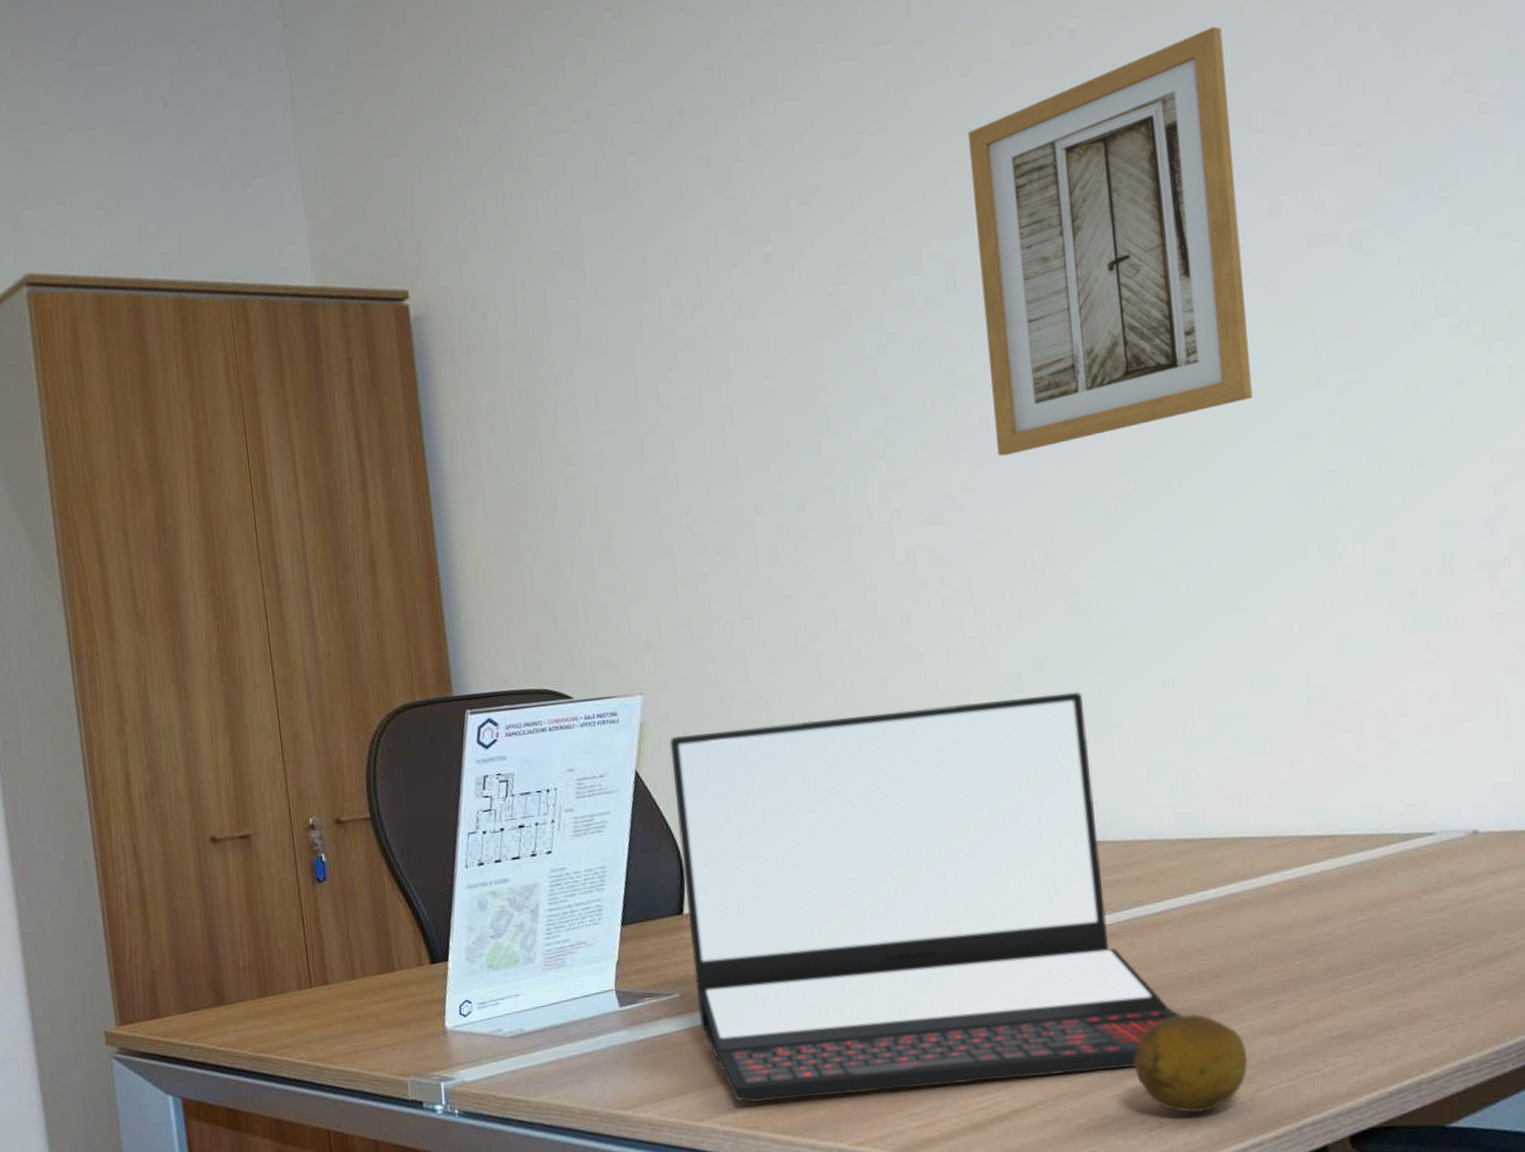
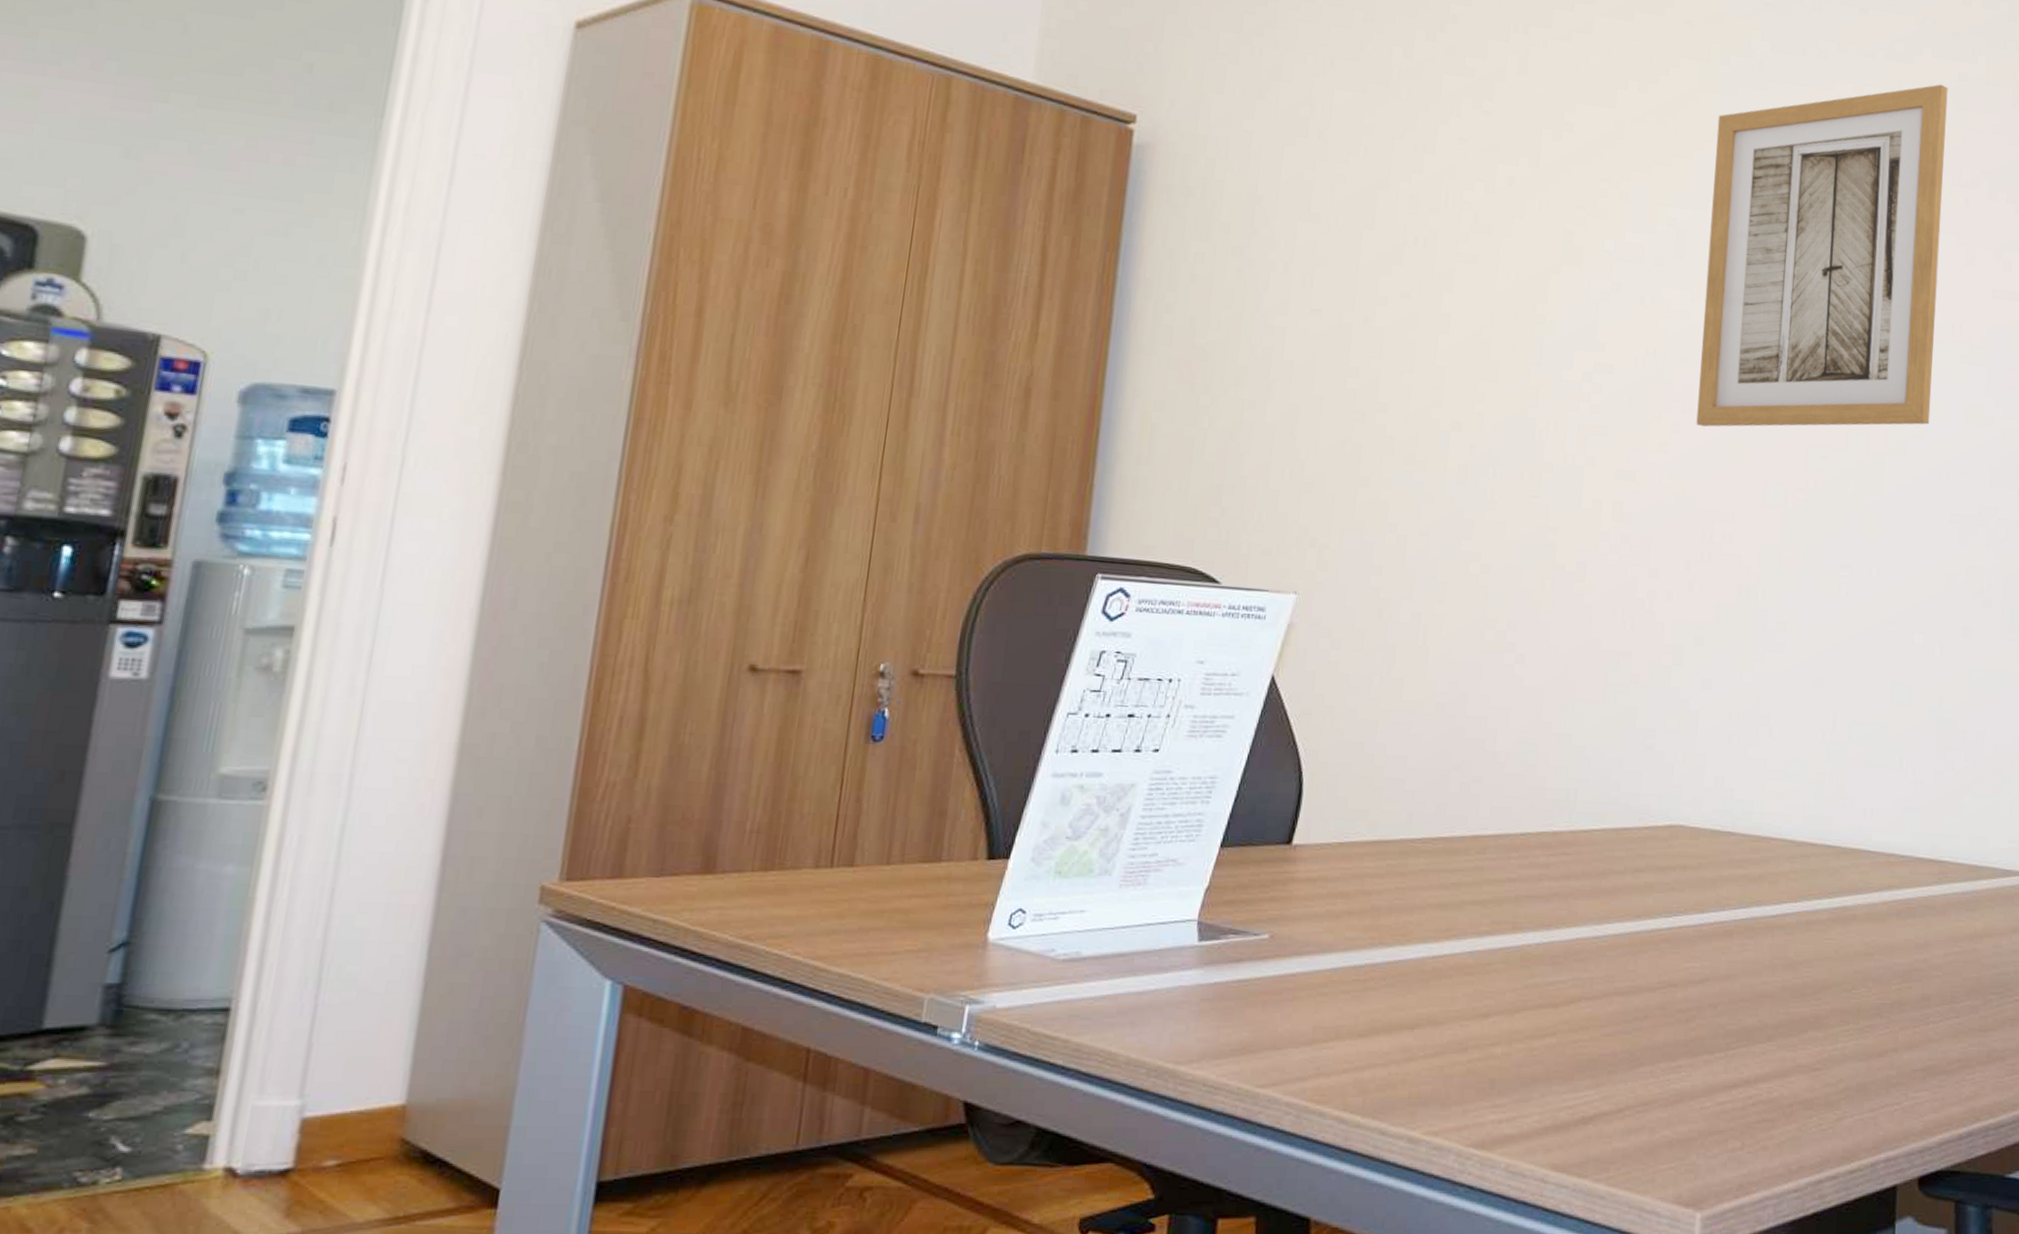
laptop: present [670,692,1181,1103] -> none [1285,646,1779,1079]
fruit: present [1133,1014,1248,1113] -> none [1727,1028,1836,1136]

